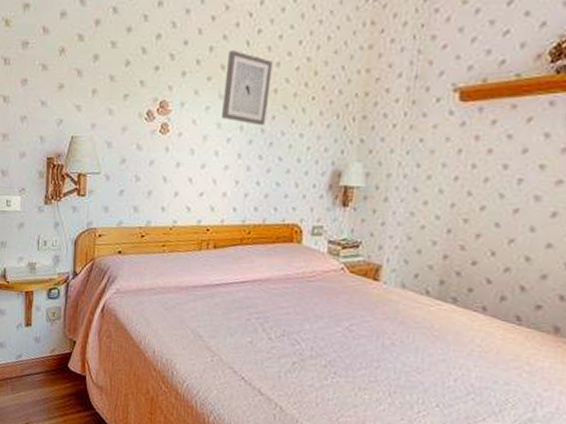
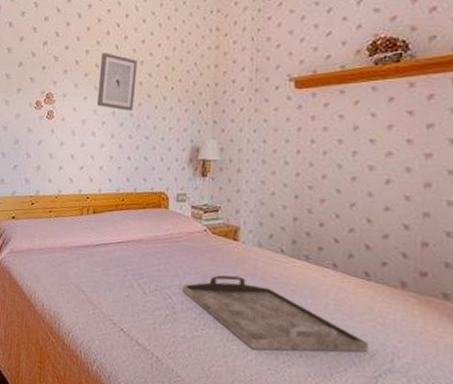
serving tray: none [312,318,512,402] -> present [182,275,369,353]

